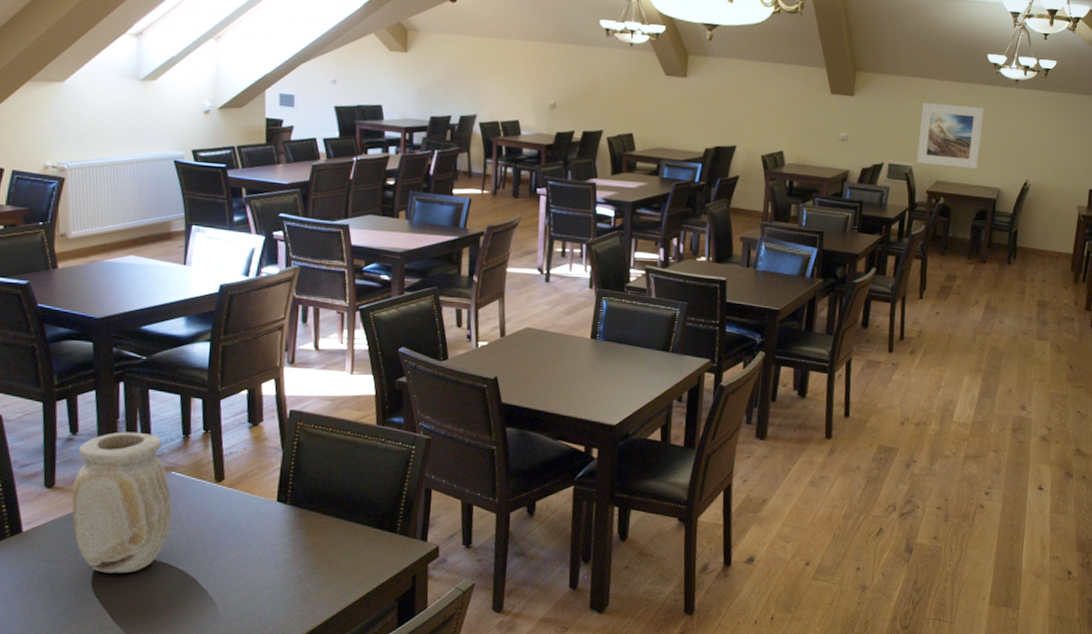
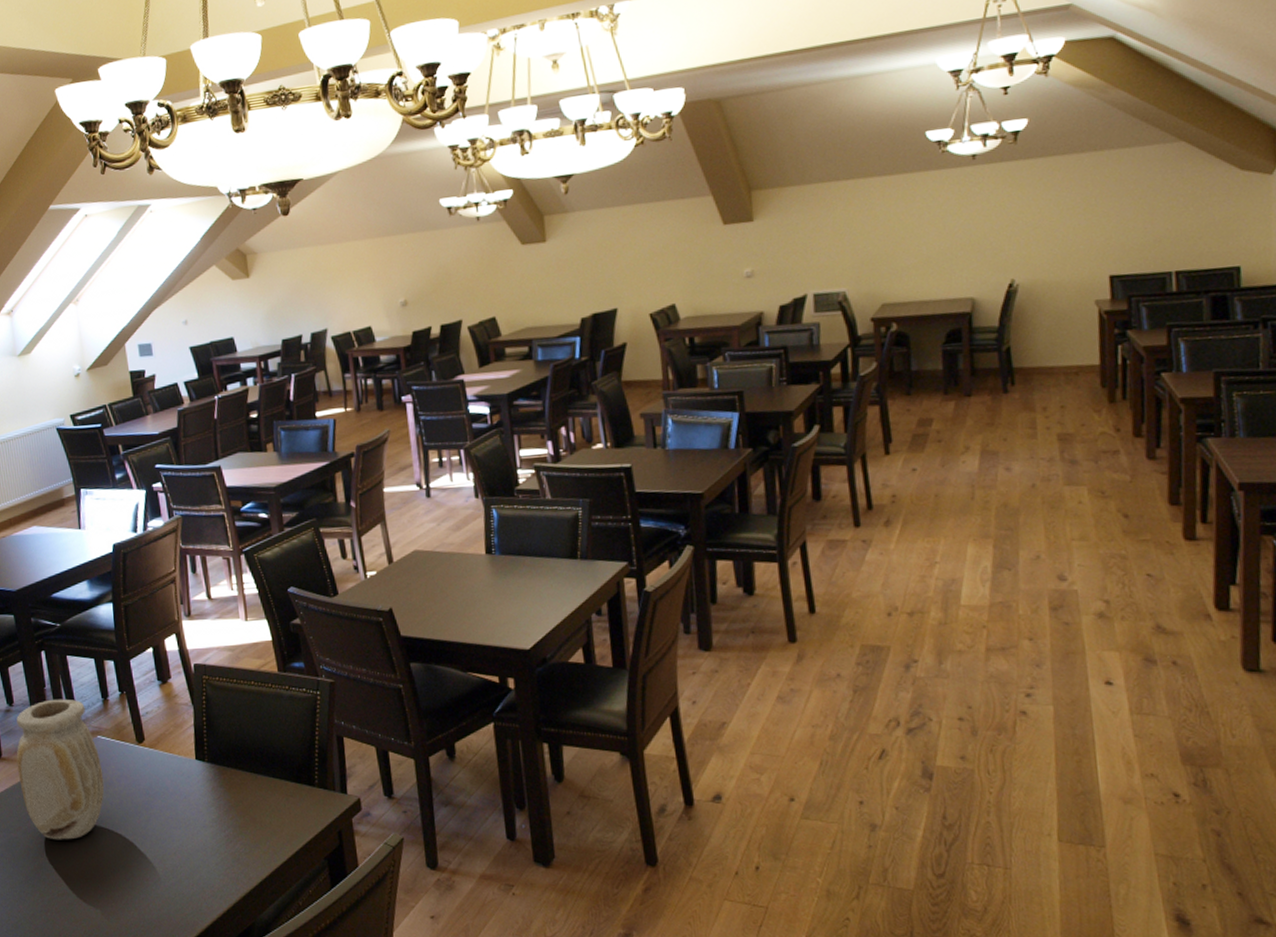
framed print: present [916,102,984,169] -> none [846,200,937,286]

